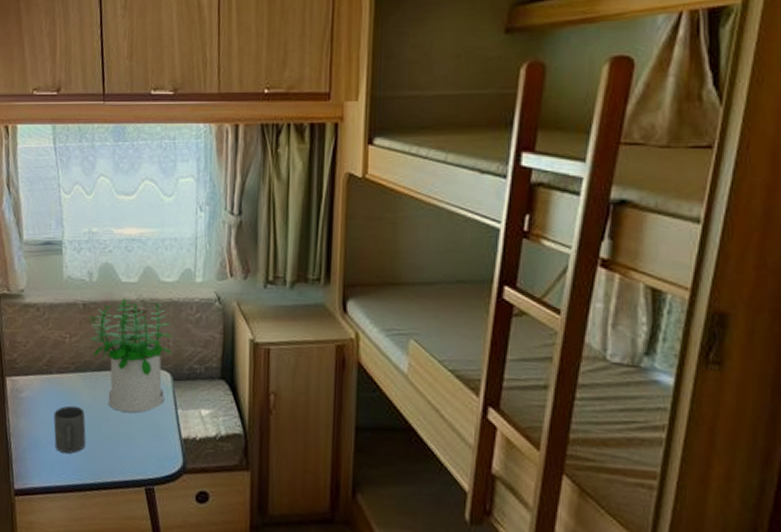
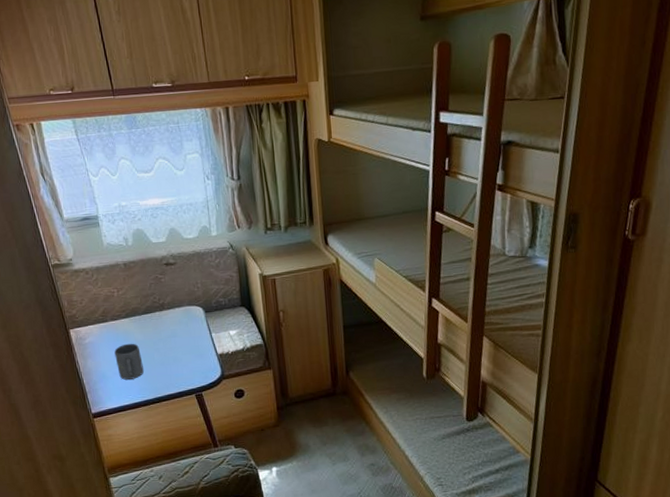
potted plant: present [88,298,173,413] -> none [129,255,201,342]

